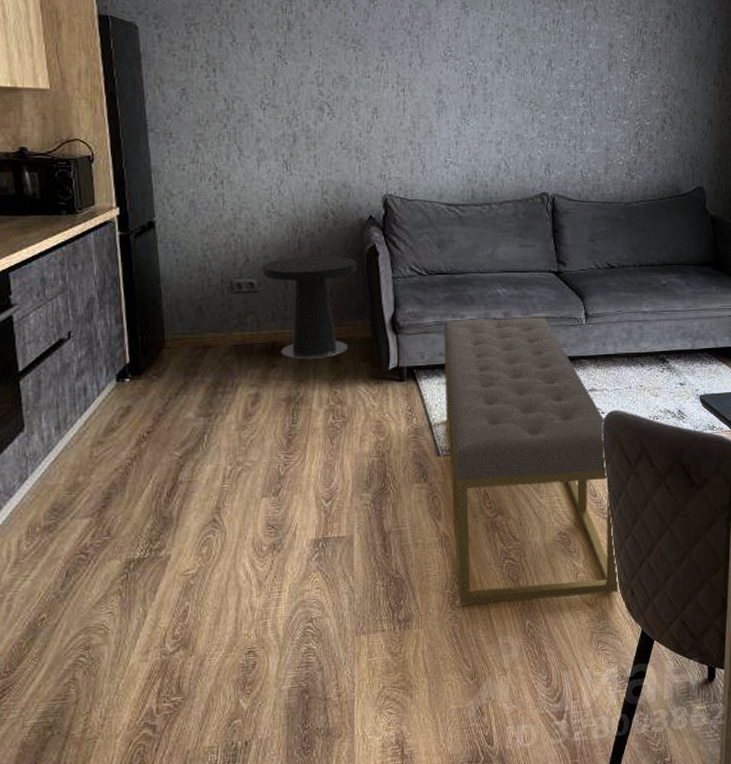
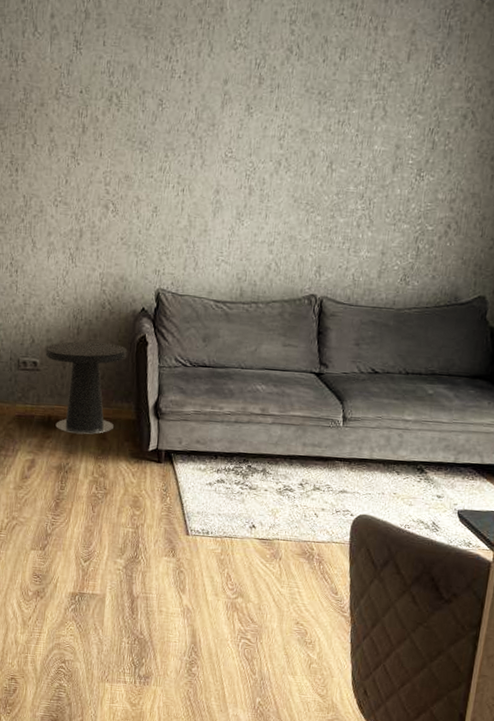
bench: present [444,317,618,606] -> none [195,411,355,689]

